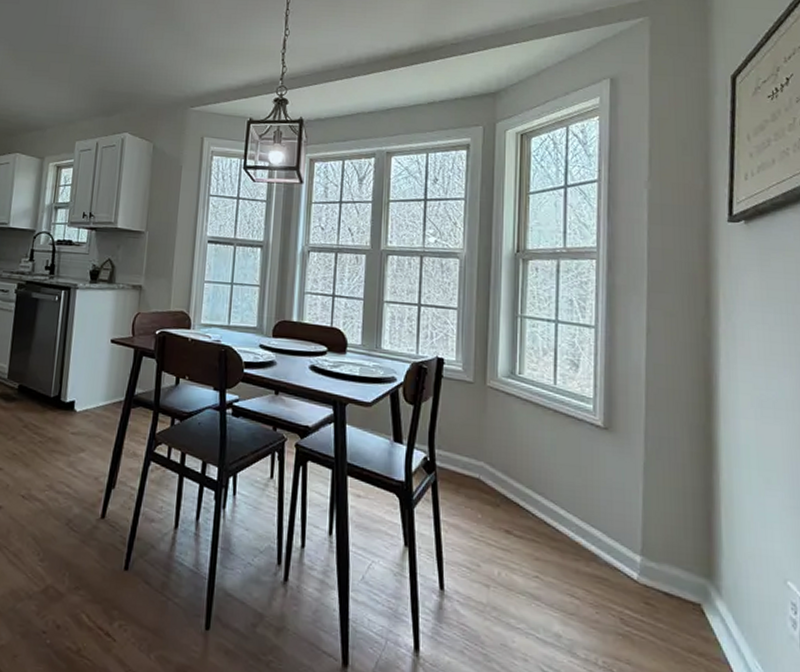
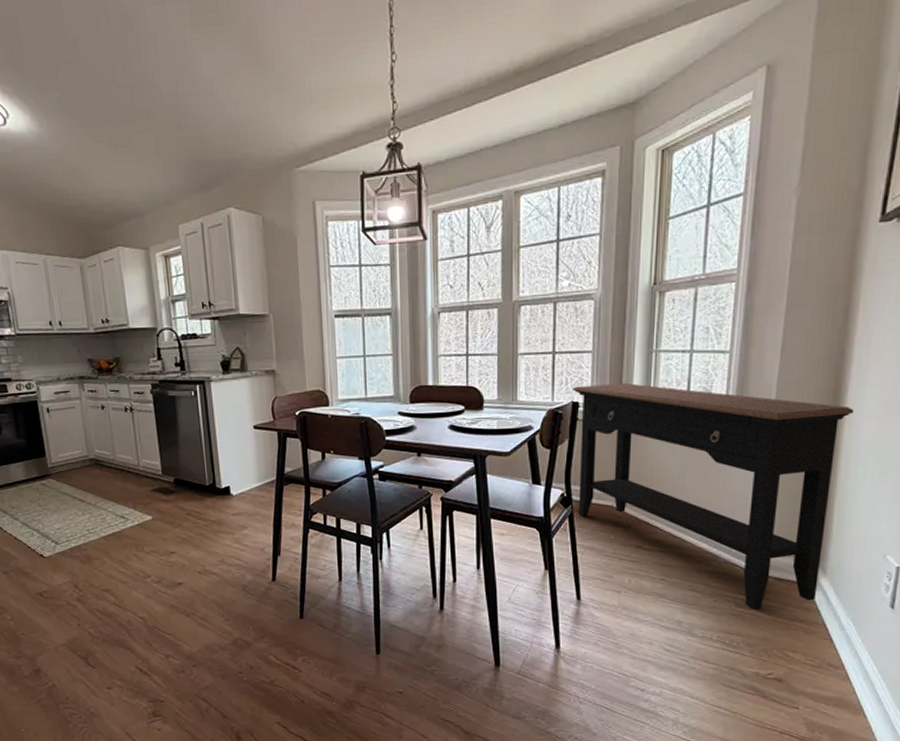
console table: none [437,341,729,631] -> present [572,382,855,609]

